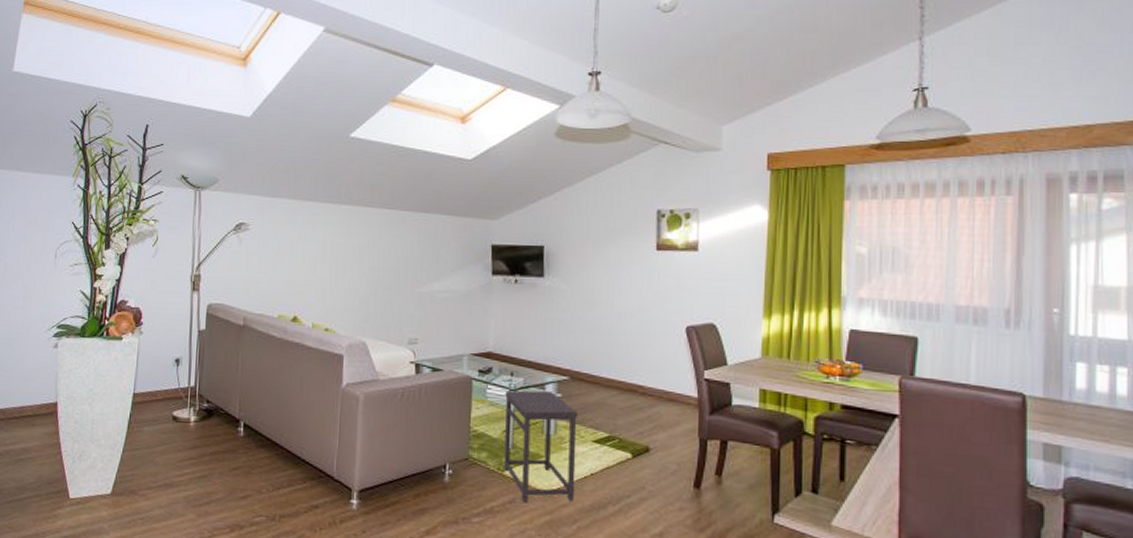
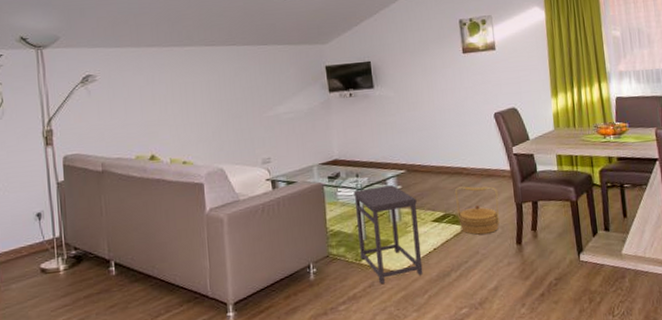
basket: none [624,407,678,468] -> present [454,186,500,235]

